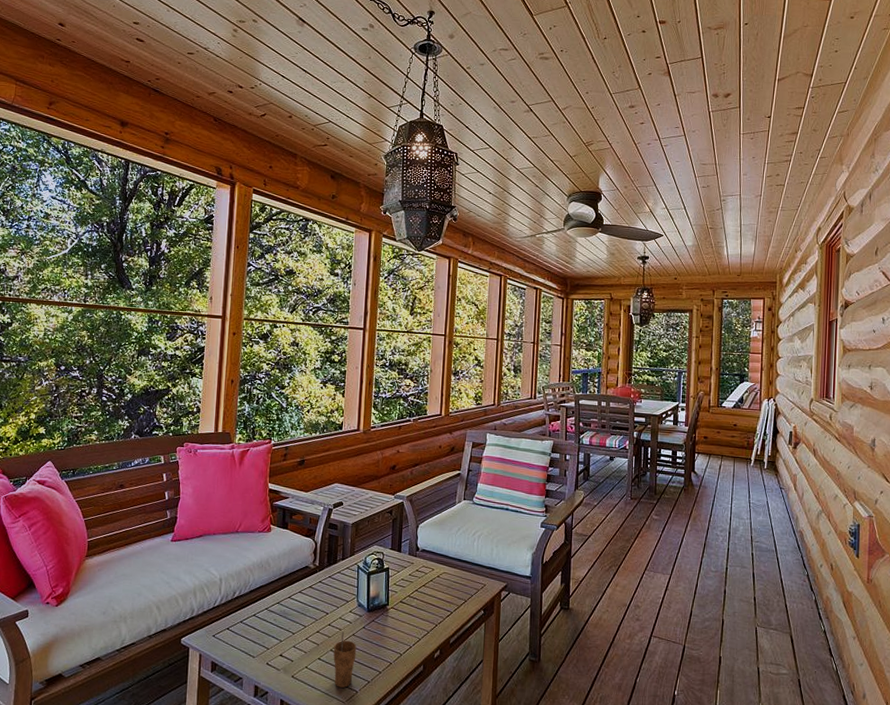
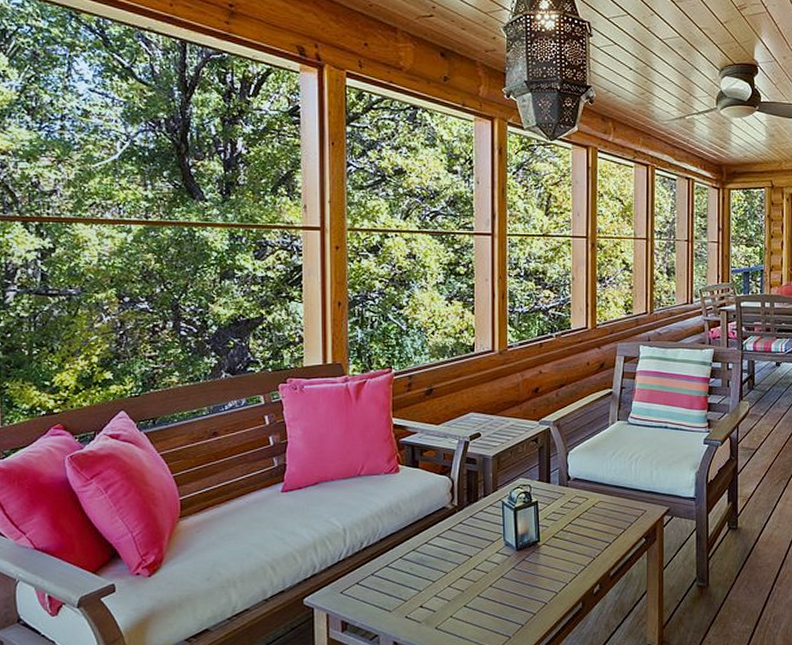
cup: present [333,632,357,688] -> none [481,575,507,634]

